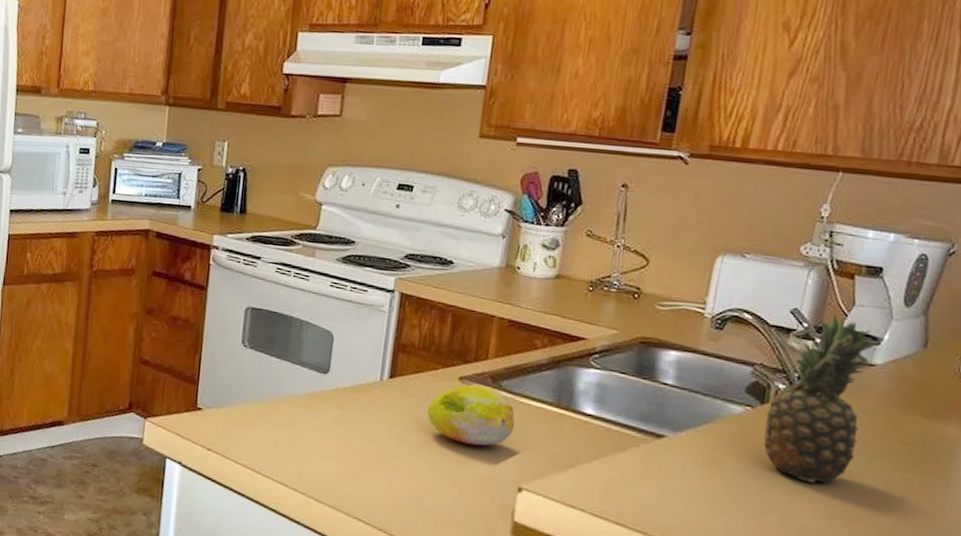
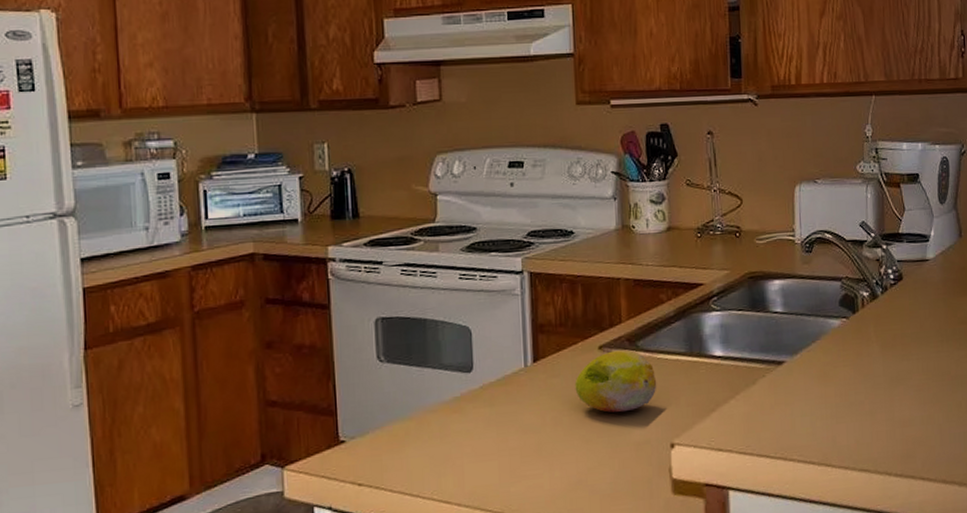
fruit: present [763,313,880,484] -> none [858,220,930,376]

